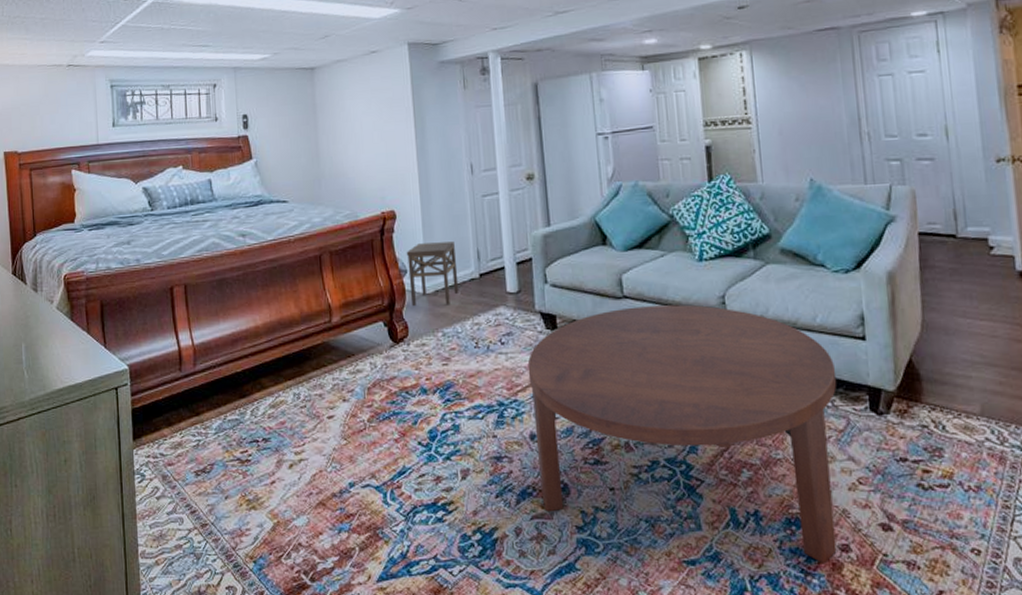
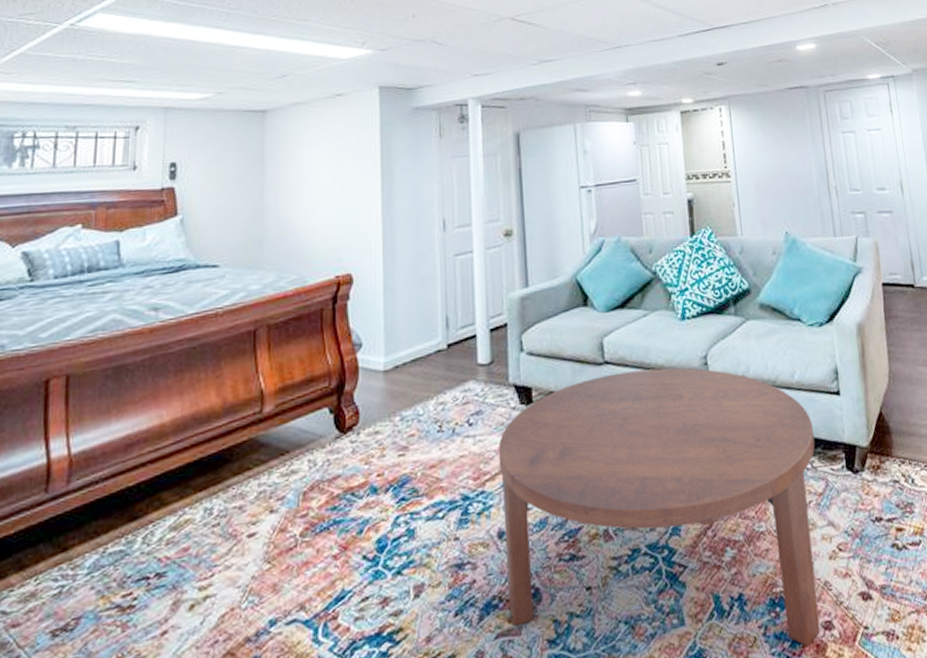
side table: present [406,241,459,307] -> none [362,308,423,388]

